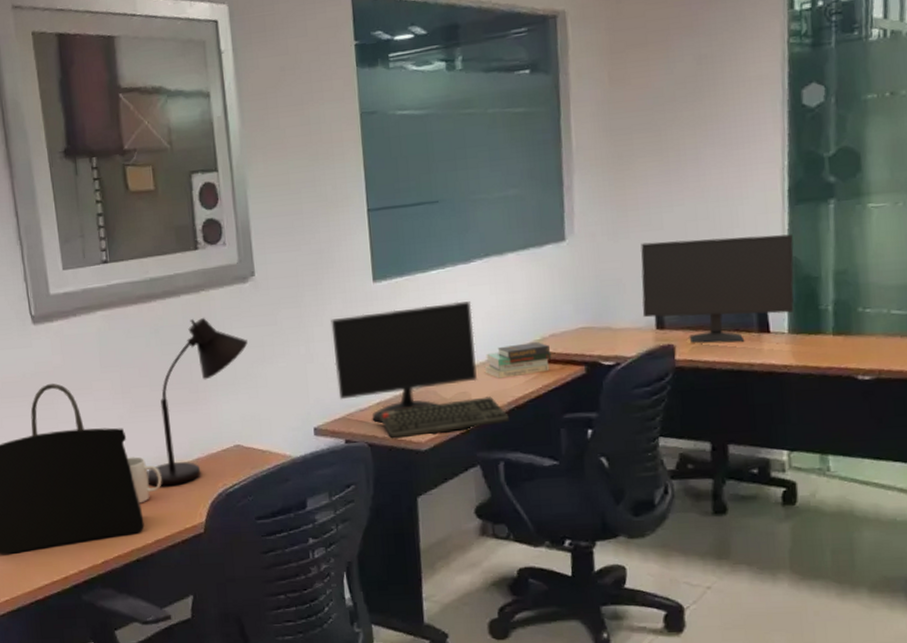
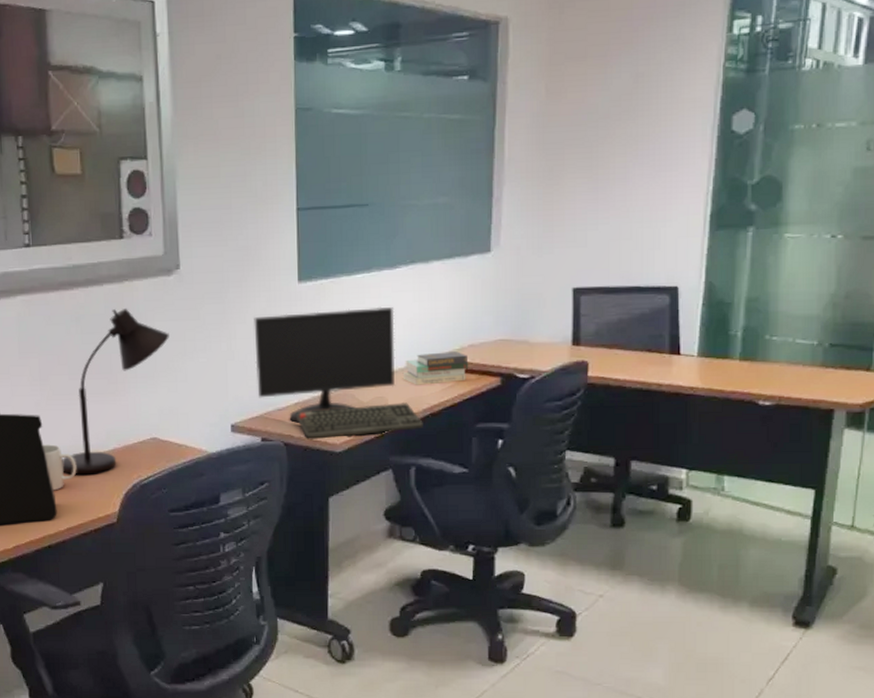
computer monitor: present [641,234,794,344] -> none [560,258,710,363]

